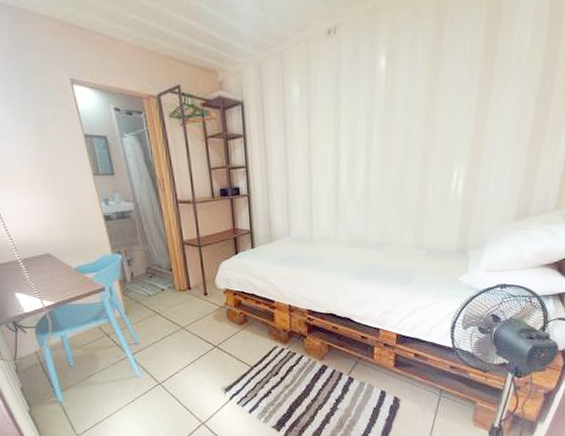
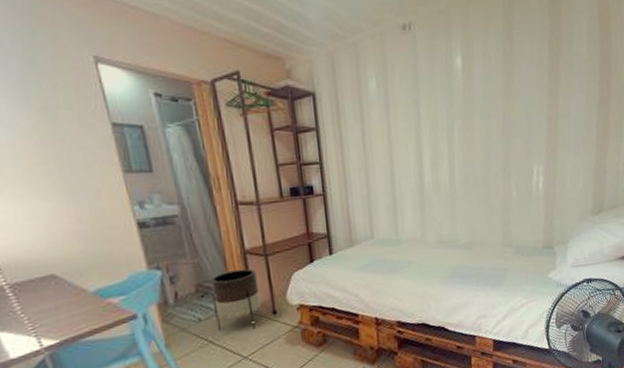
planter: none [157,256,195,306] -> present [210,268,261,331]

